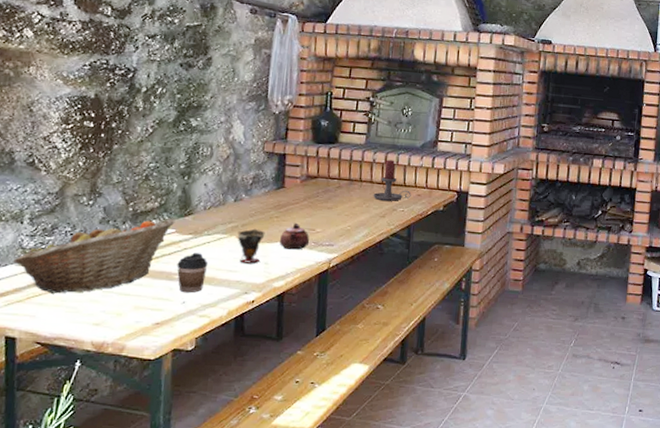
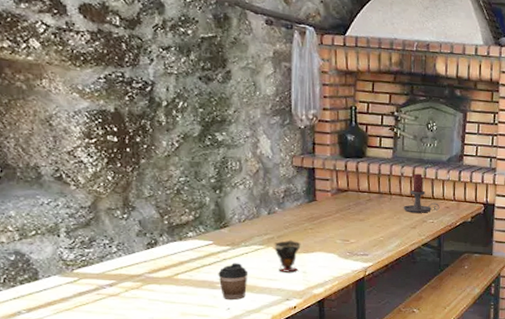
fruit basket: present [13,219,175,294] -> none [56,231,212,302]
teapot: present [279,222,310,250] -> none [315,234,345,260]

